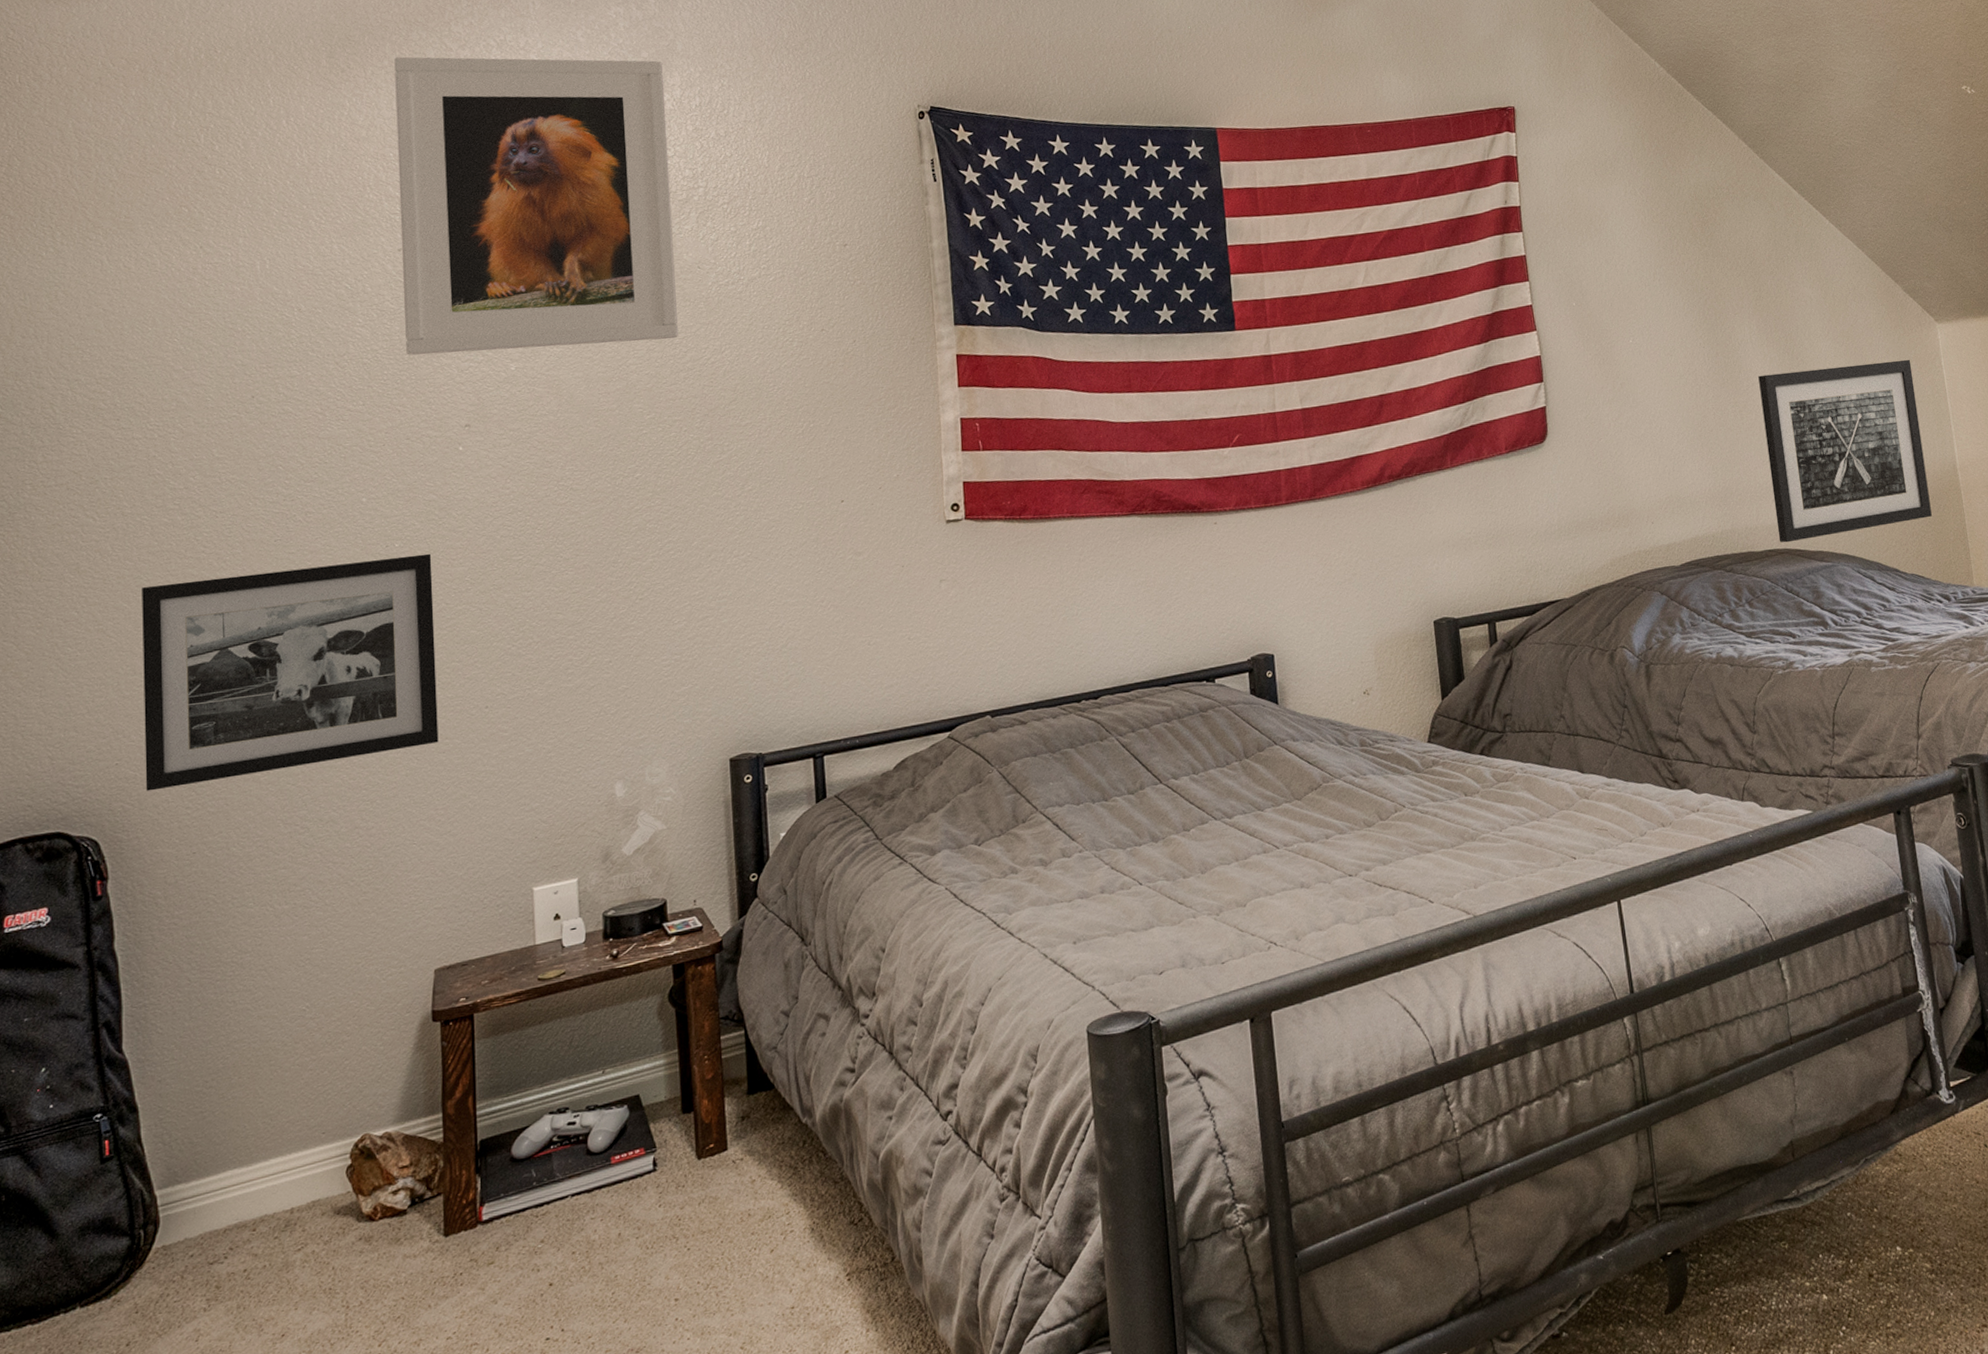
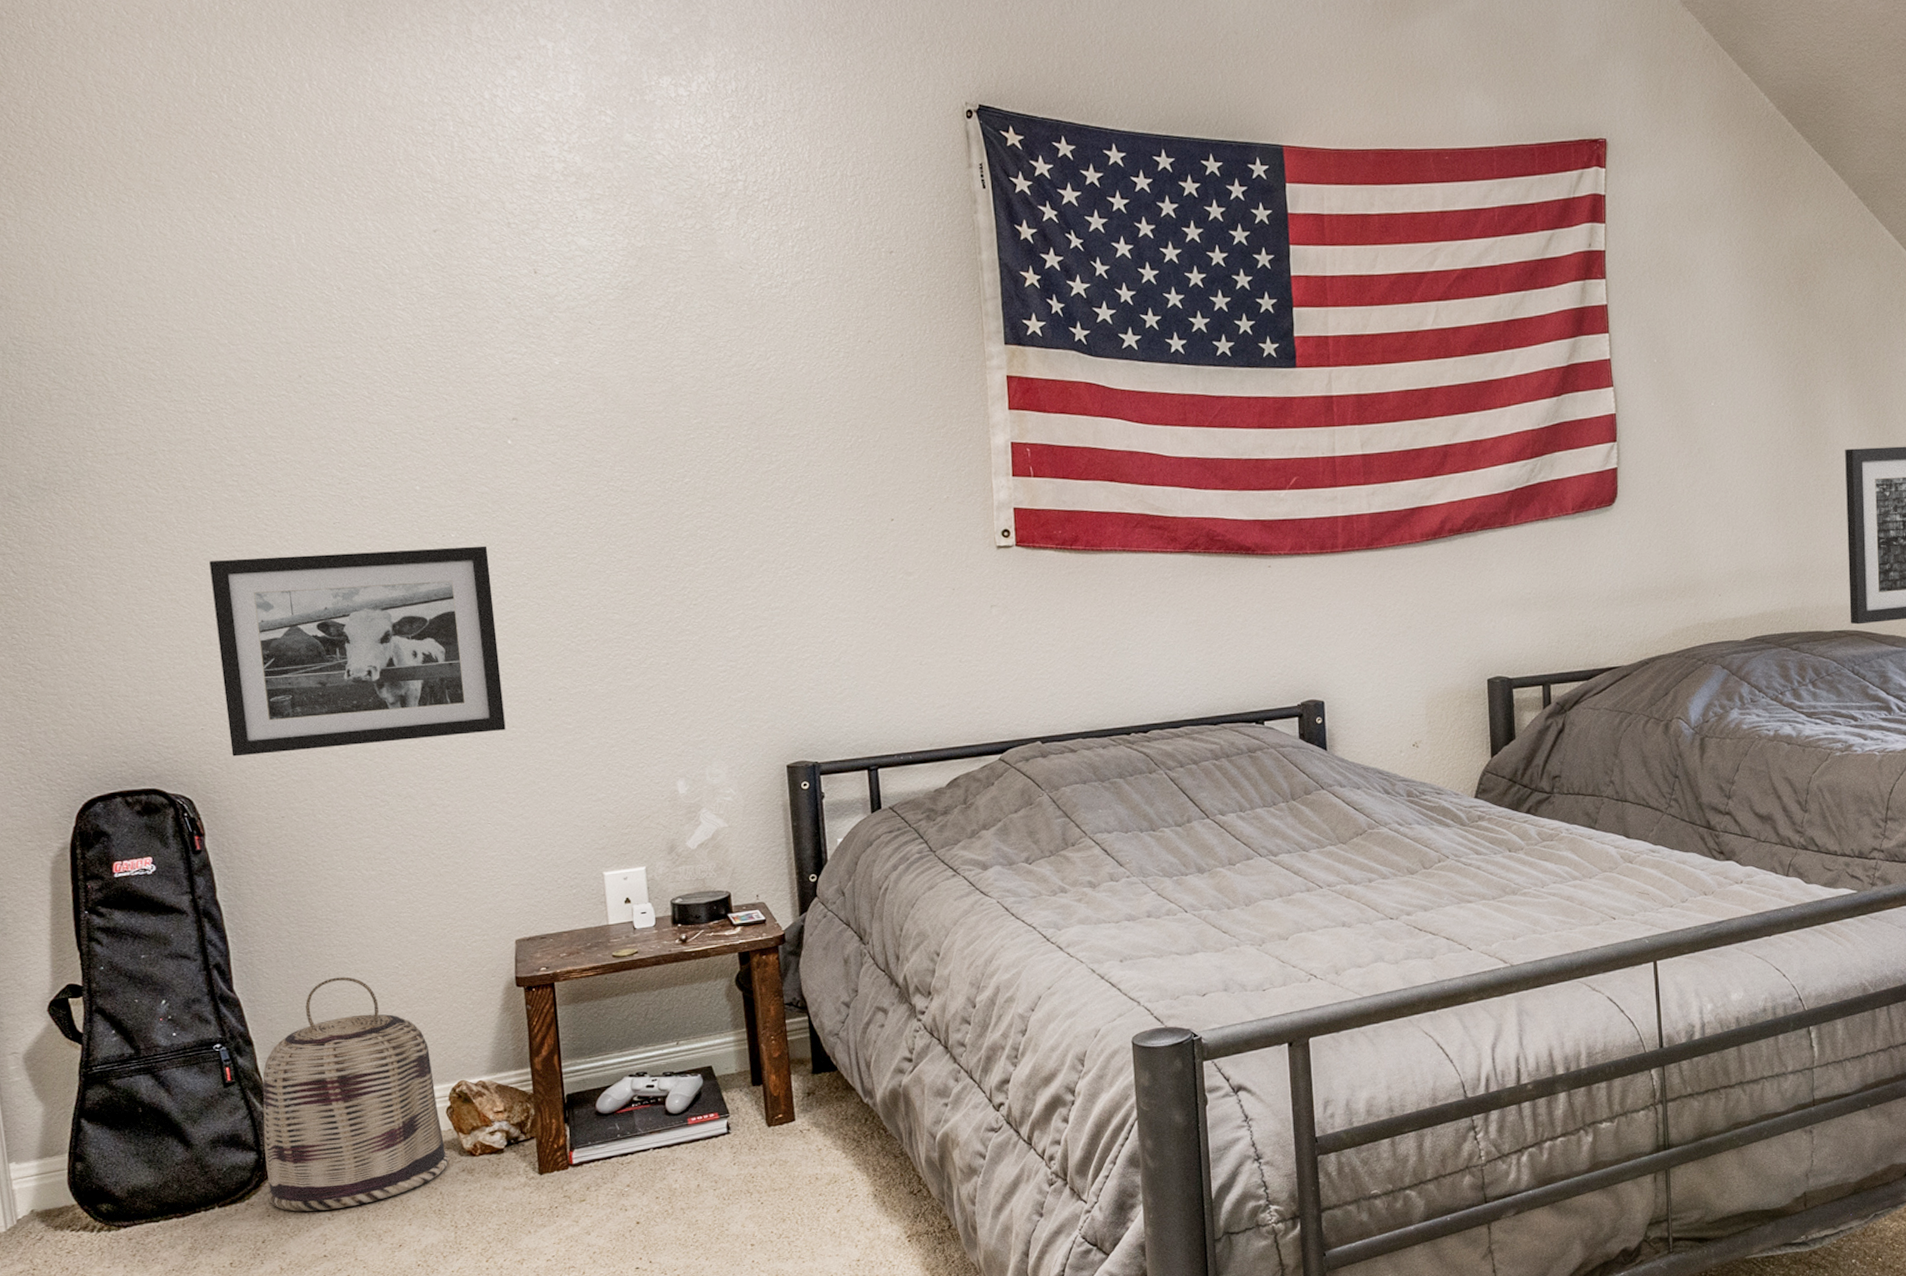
basket: none [138,1025,346,1305] -> present [262,977,449,1212]
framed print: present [394,56,678,355] -> none [415,19,722,343]

